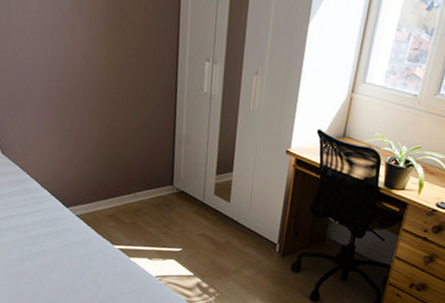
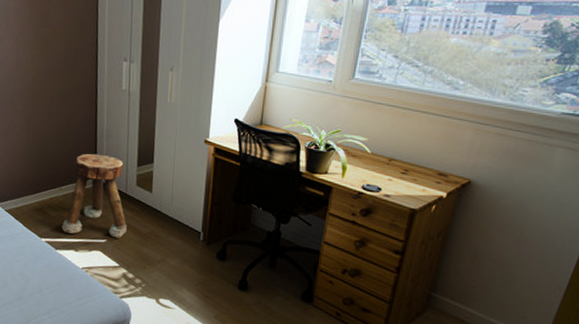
stool: none [135,159,203,248] -> present [61,153,127,238]

